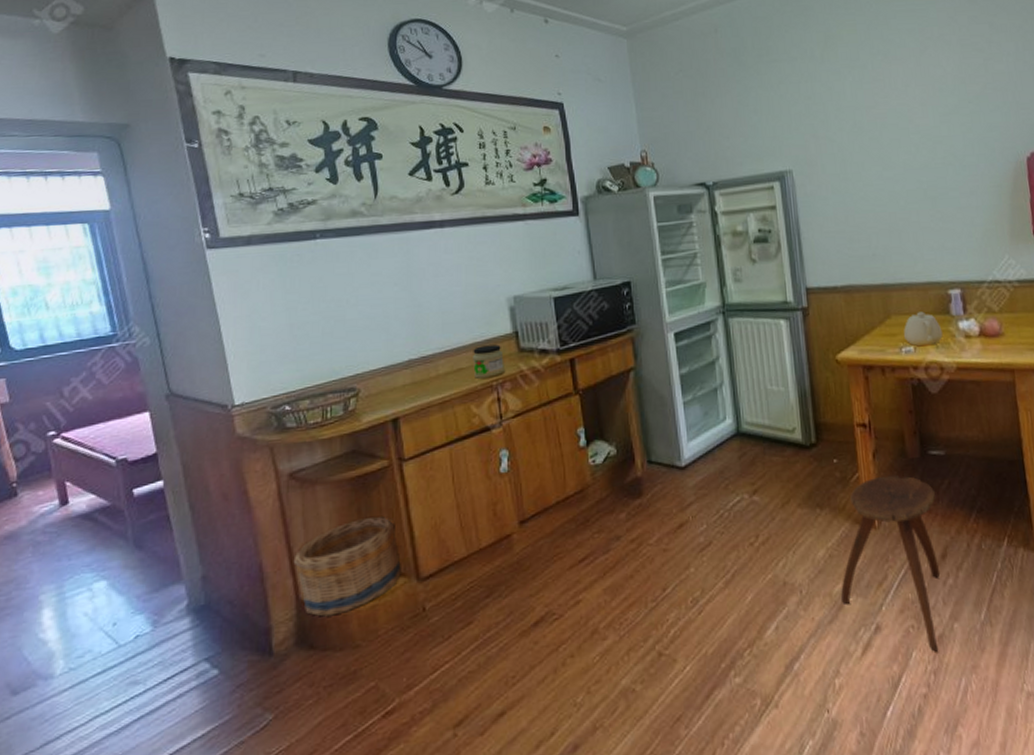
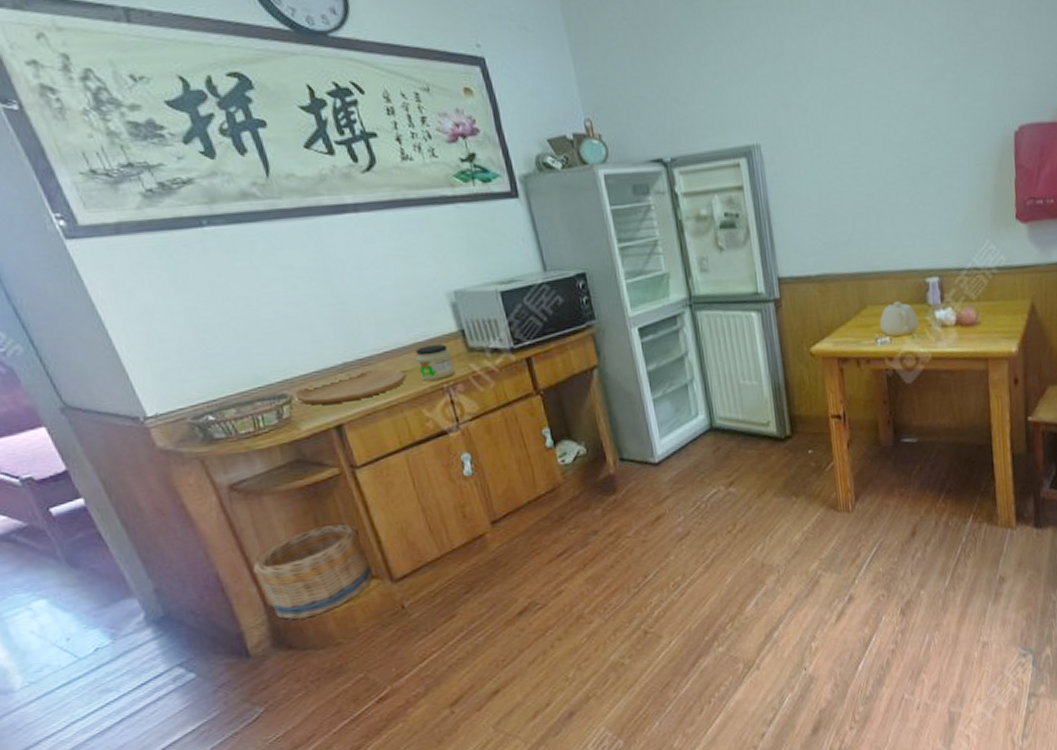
cutting board: none [363,367,461,399] -> present [295,369,406,406]
stool: present [840,475,939,652] -> none [816,462,909,615]

